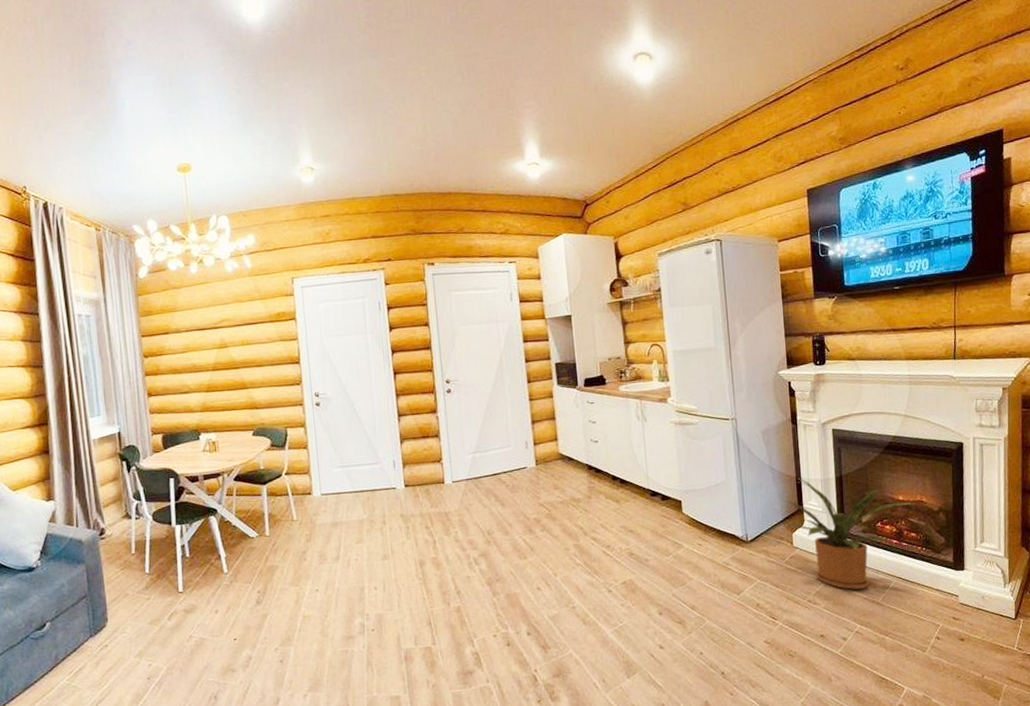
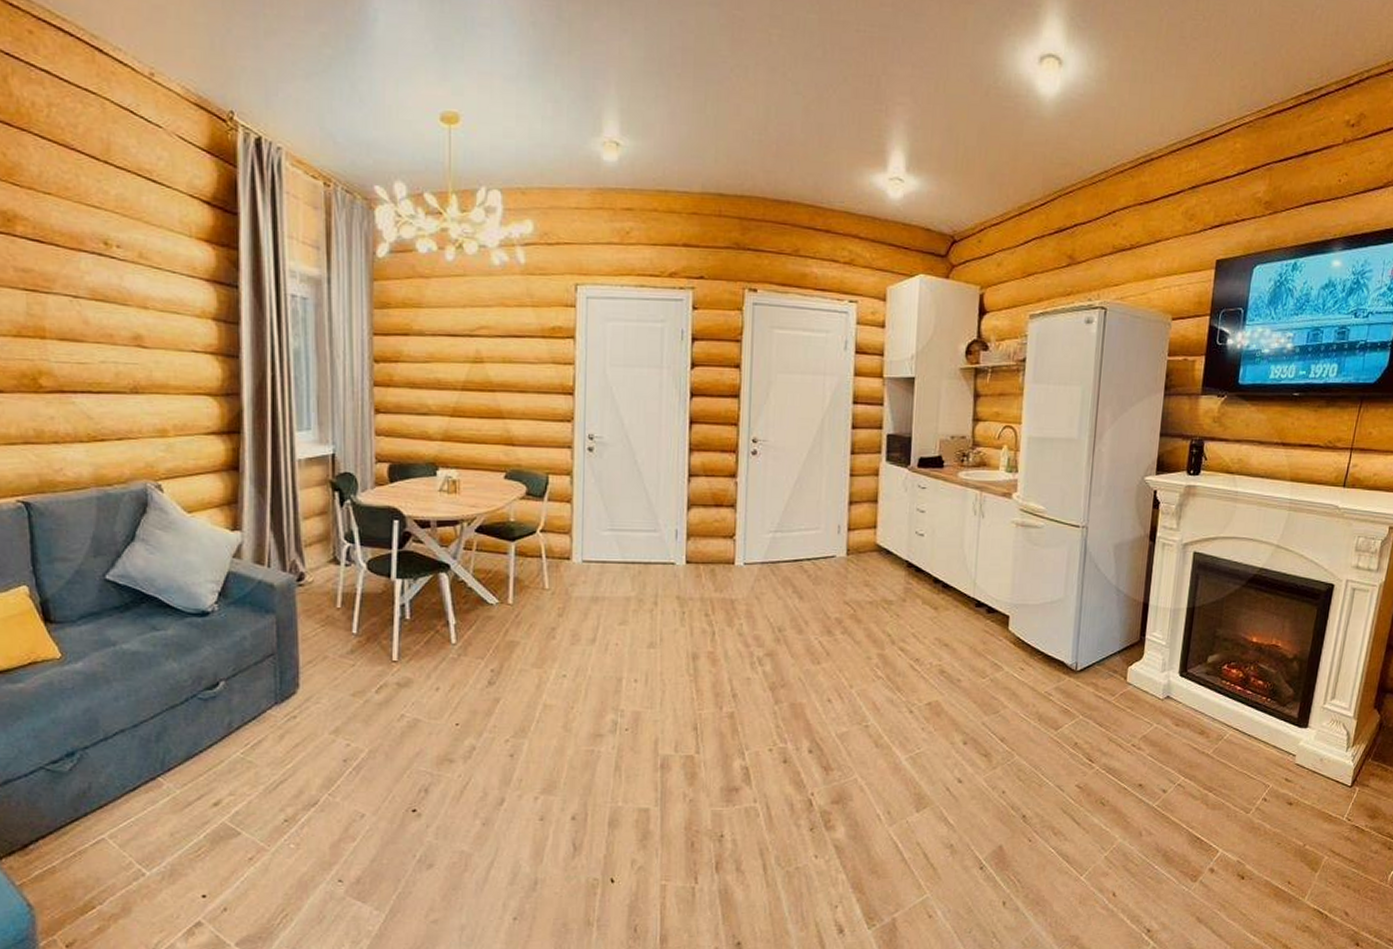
house plant: present [782,477,917,590] -> none [1118,603,1272,737]

